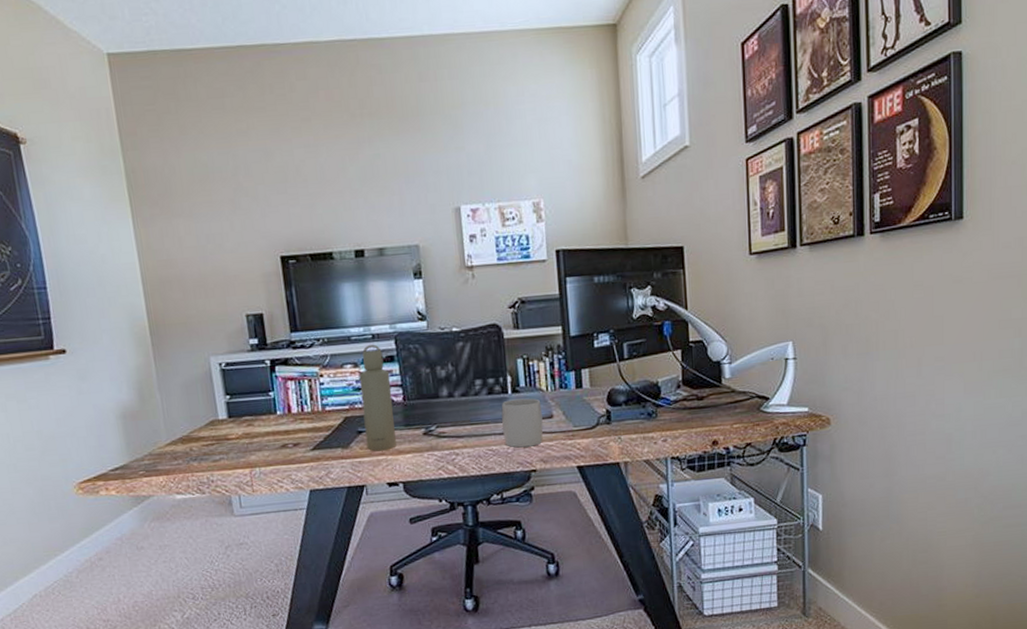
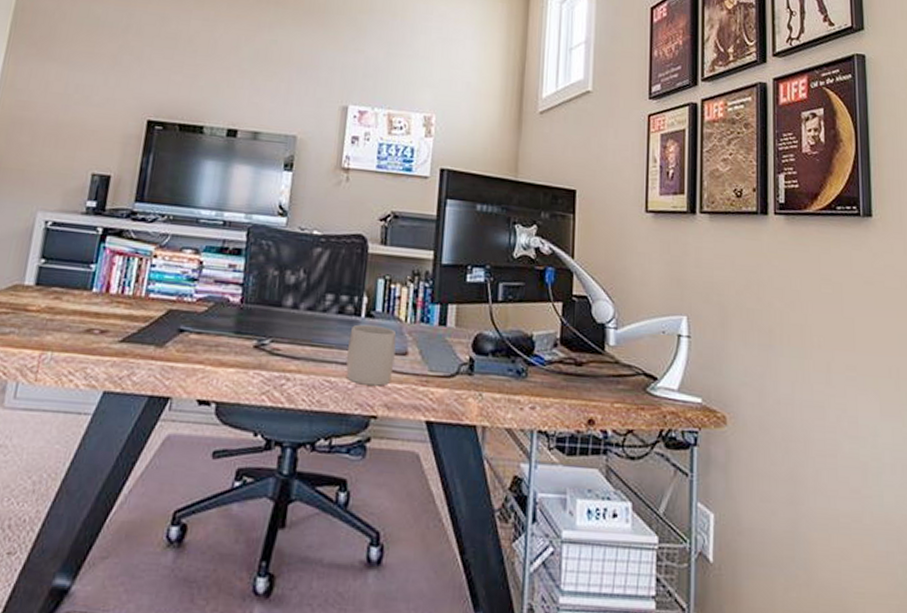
bottle: present [359,344,396,452] -> none [185,231,233,359]

